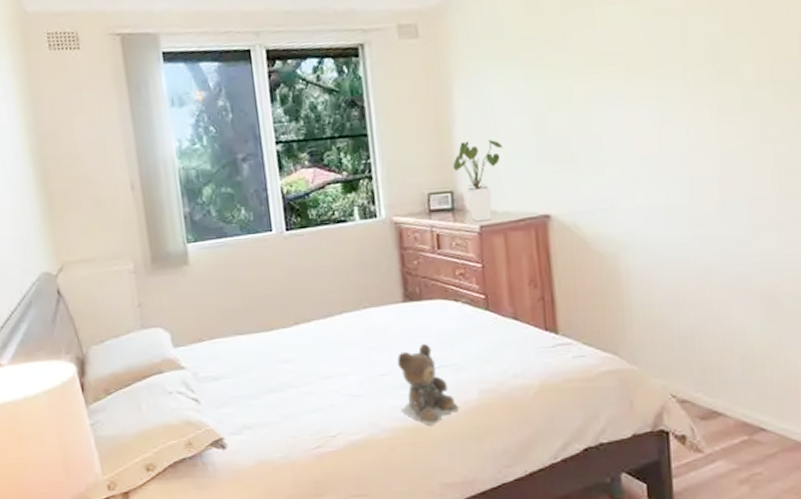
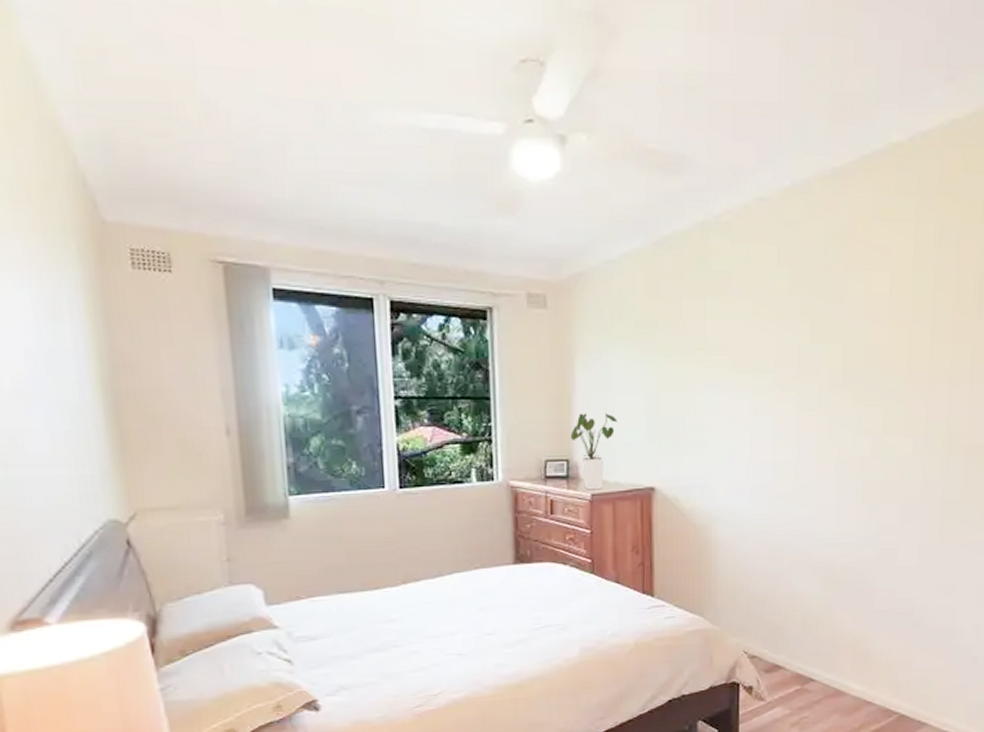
teddy bear: present [397,344,461,427] -> none [503,605,561,684]

